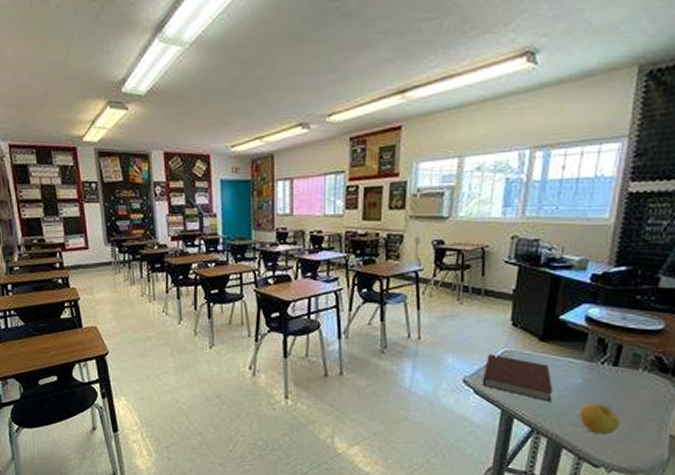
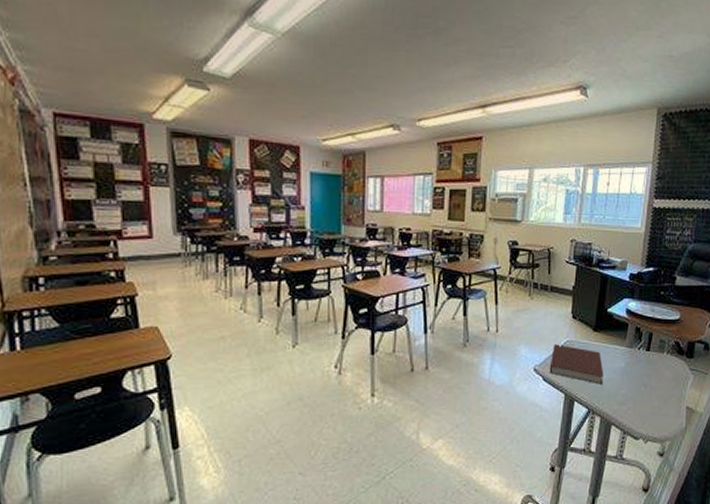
apple: present [579,403,620,435] -> none [623,383,653,411]

